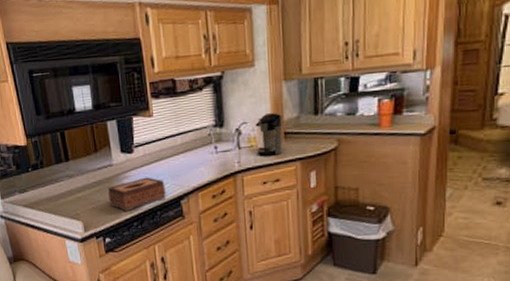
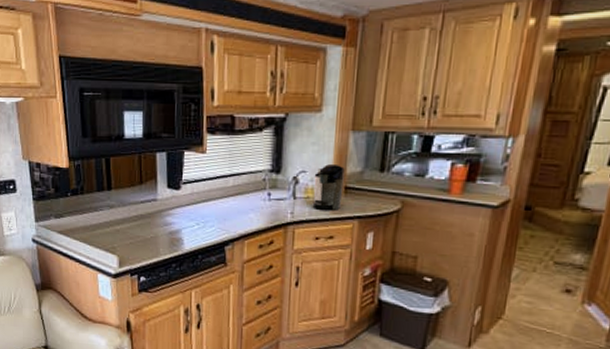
tissue box: present [108,177,166,211] -> none [149,217,210,251]

